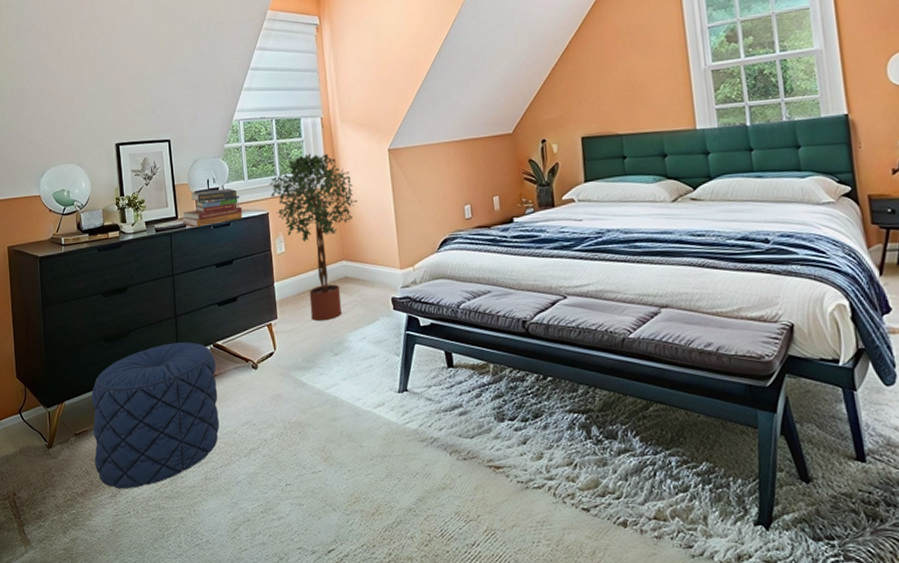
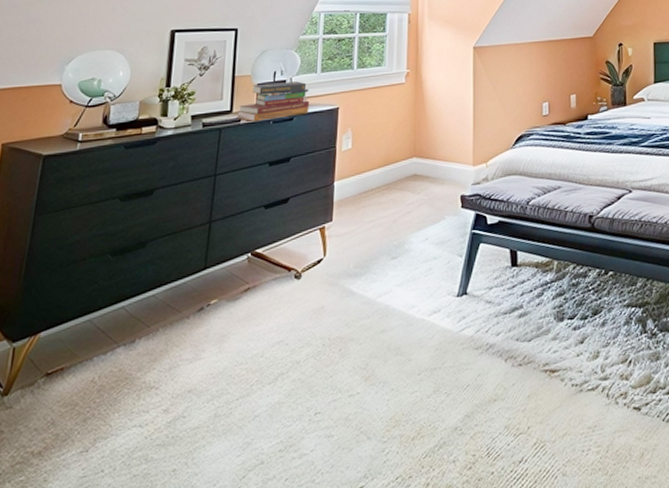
pouf: present [91,342,219,488] -> none [66,251,251,441]
potted tree: present [267,153,357,321] -> none [342,48,436,222]

